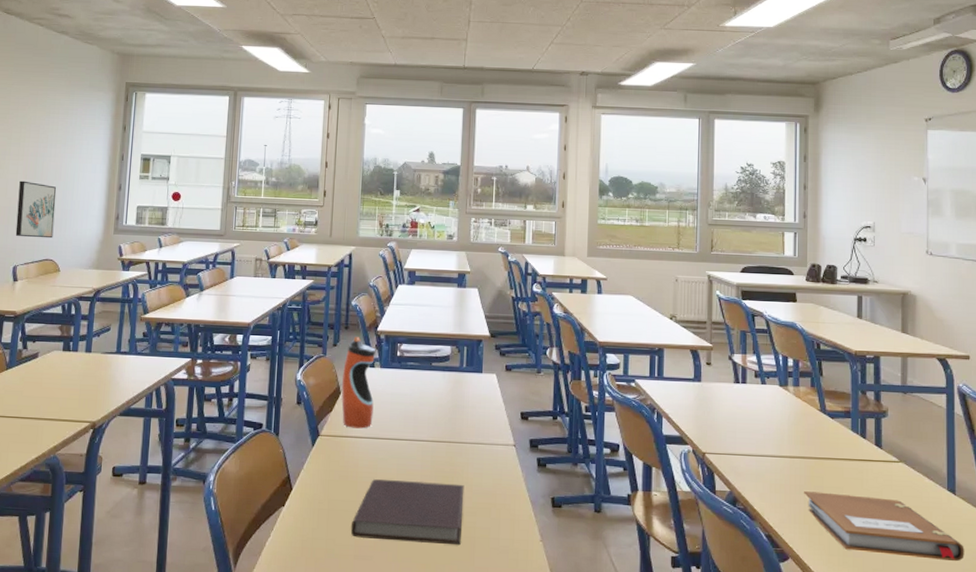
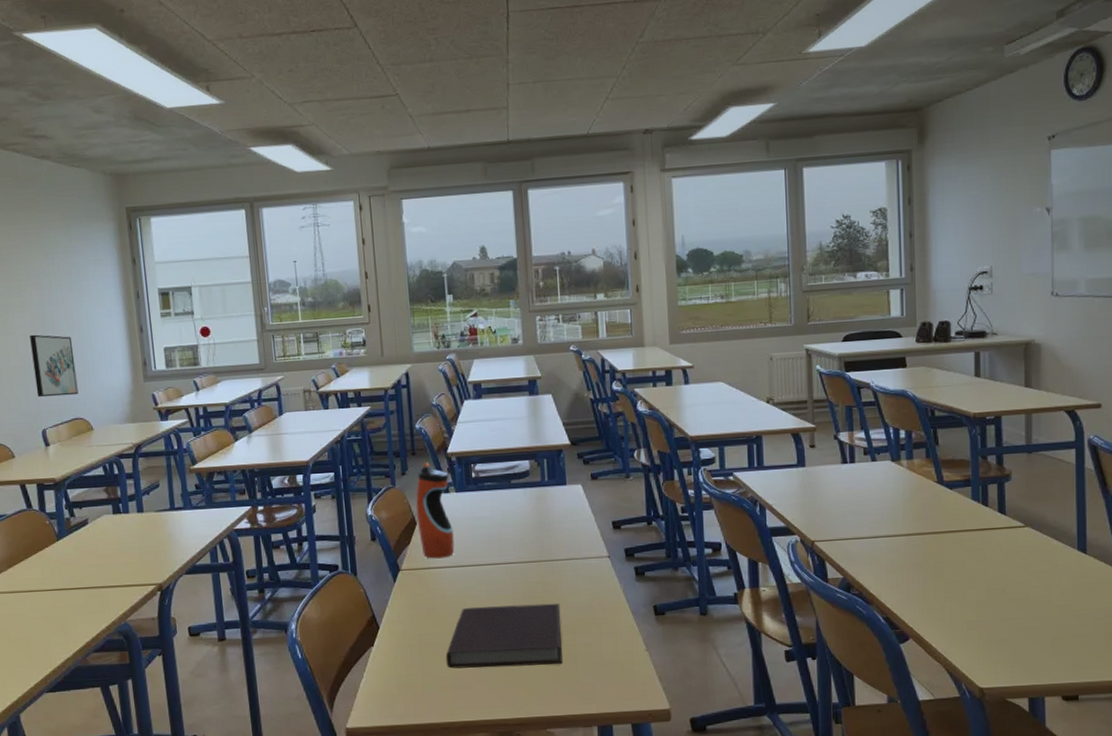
notebook: present [804,491,965,562] -> none [923,566,1097,623]

